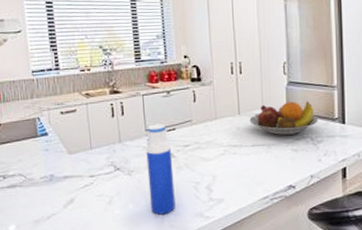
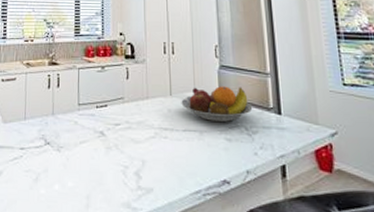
water bottle: present [146,123,176,215] -> none [76,98,102,200]

